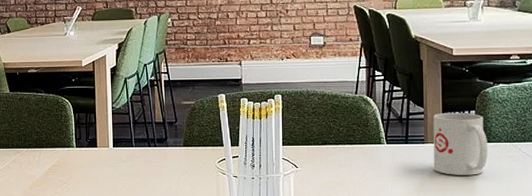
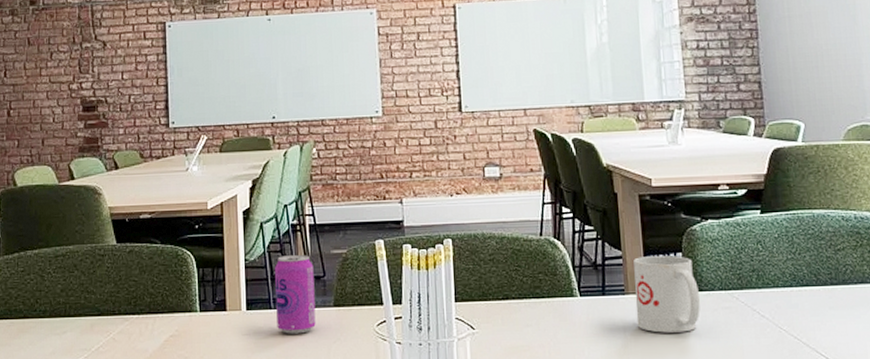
beverage can: none [135,104,169,167] -> present [274,254,316,334]

